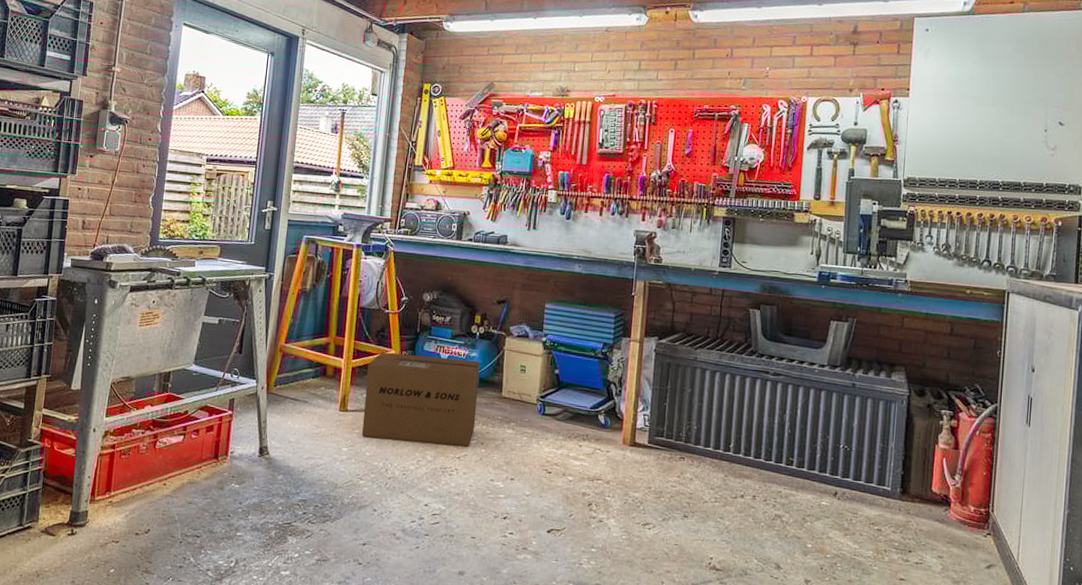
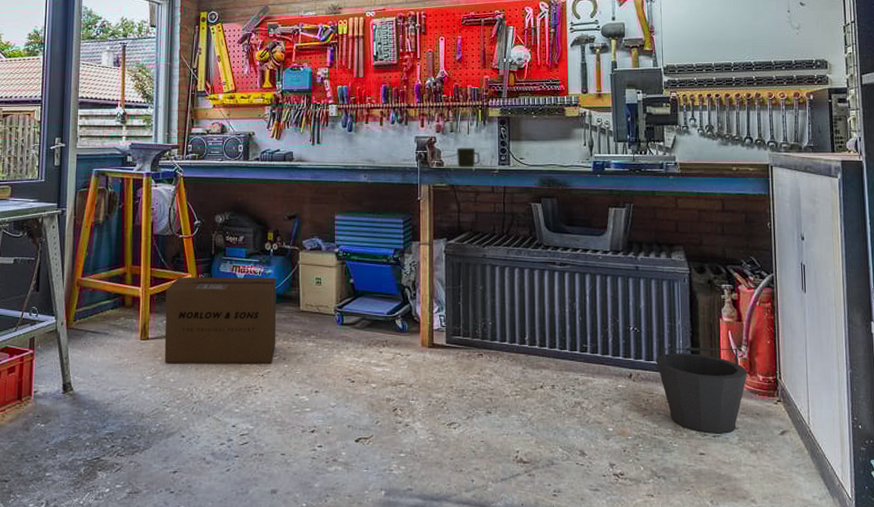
mug: none [676,245,701,268] -> present [457,148,480,168]
bucket: none [863,468,959,562] -> present [655,347,748,434]

